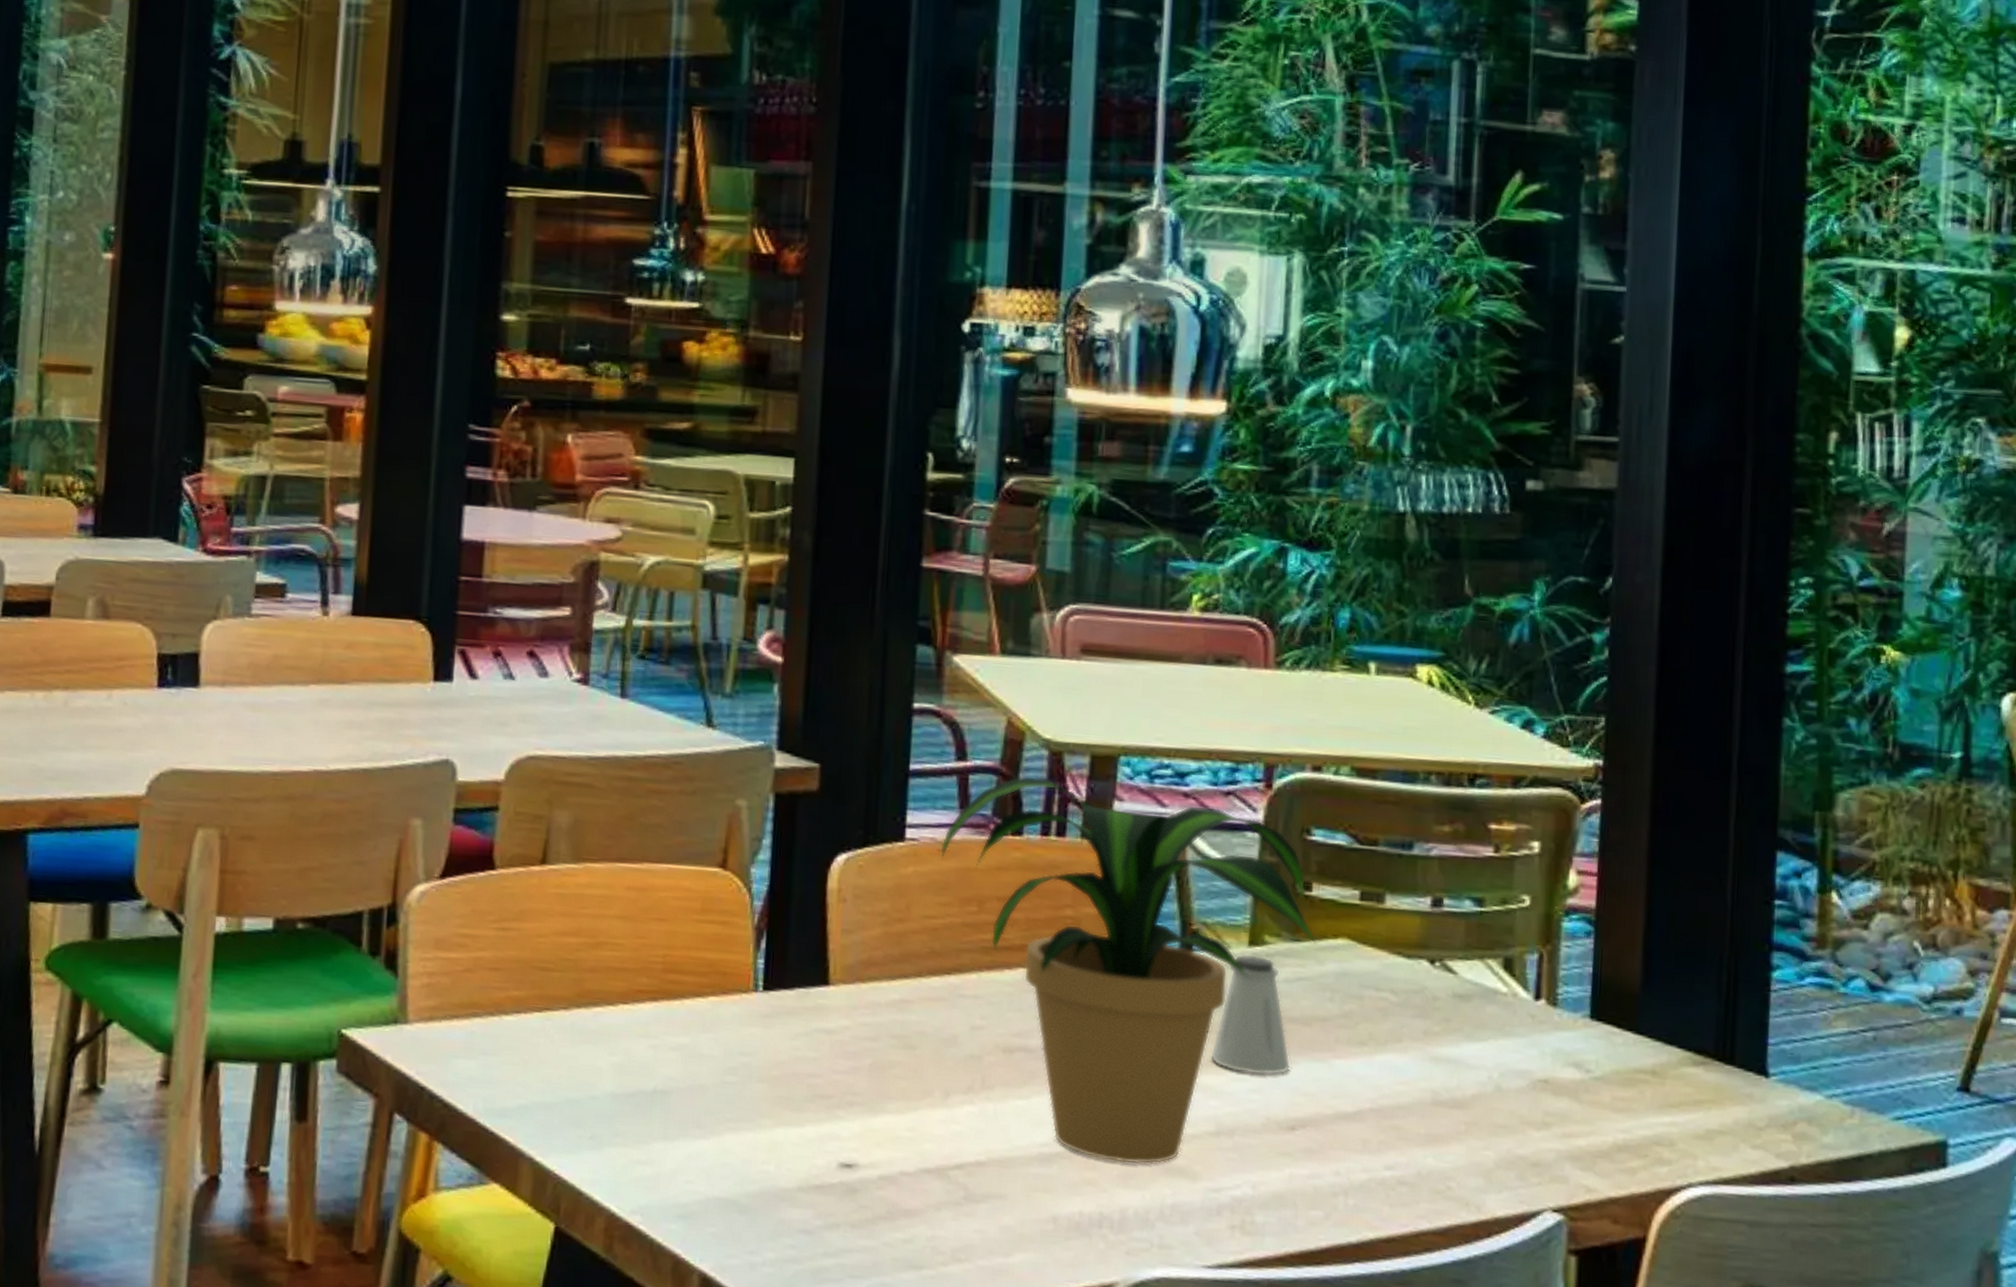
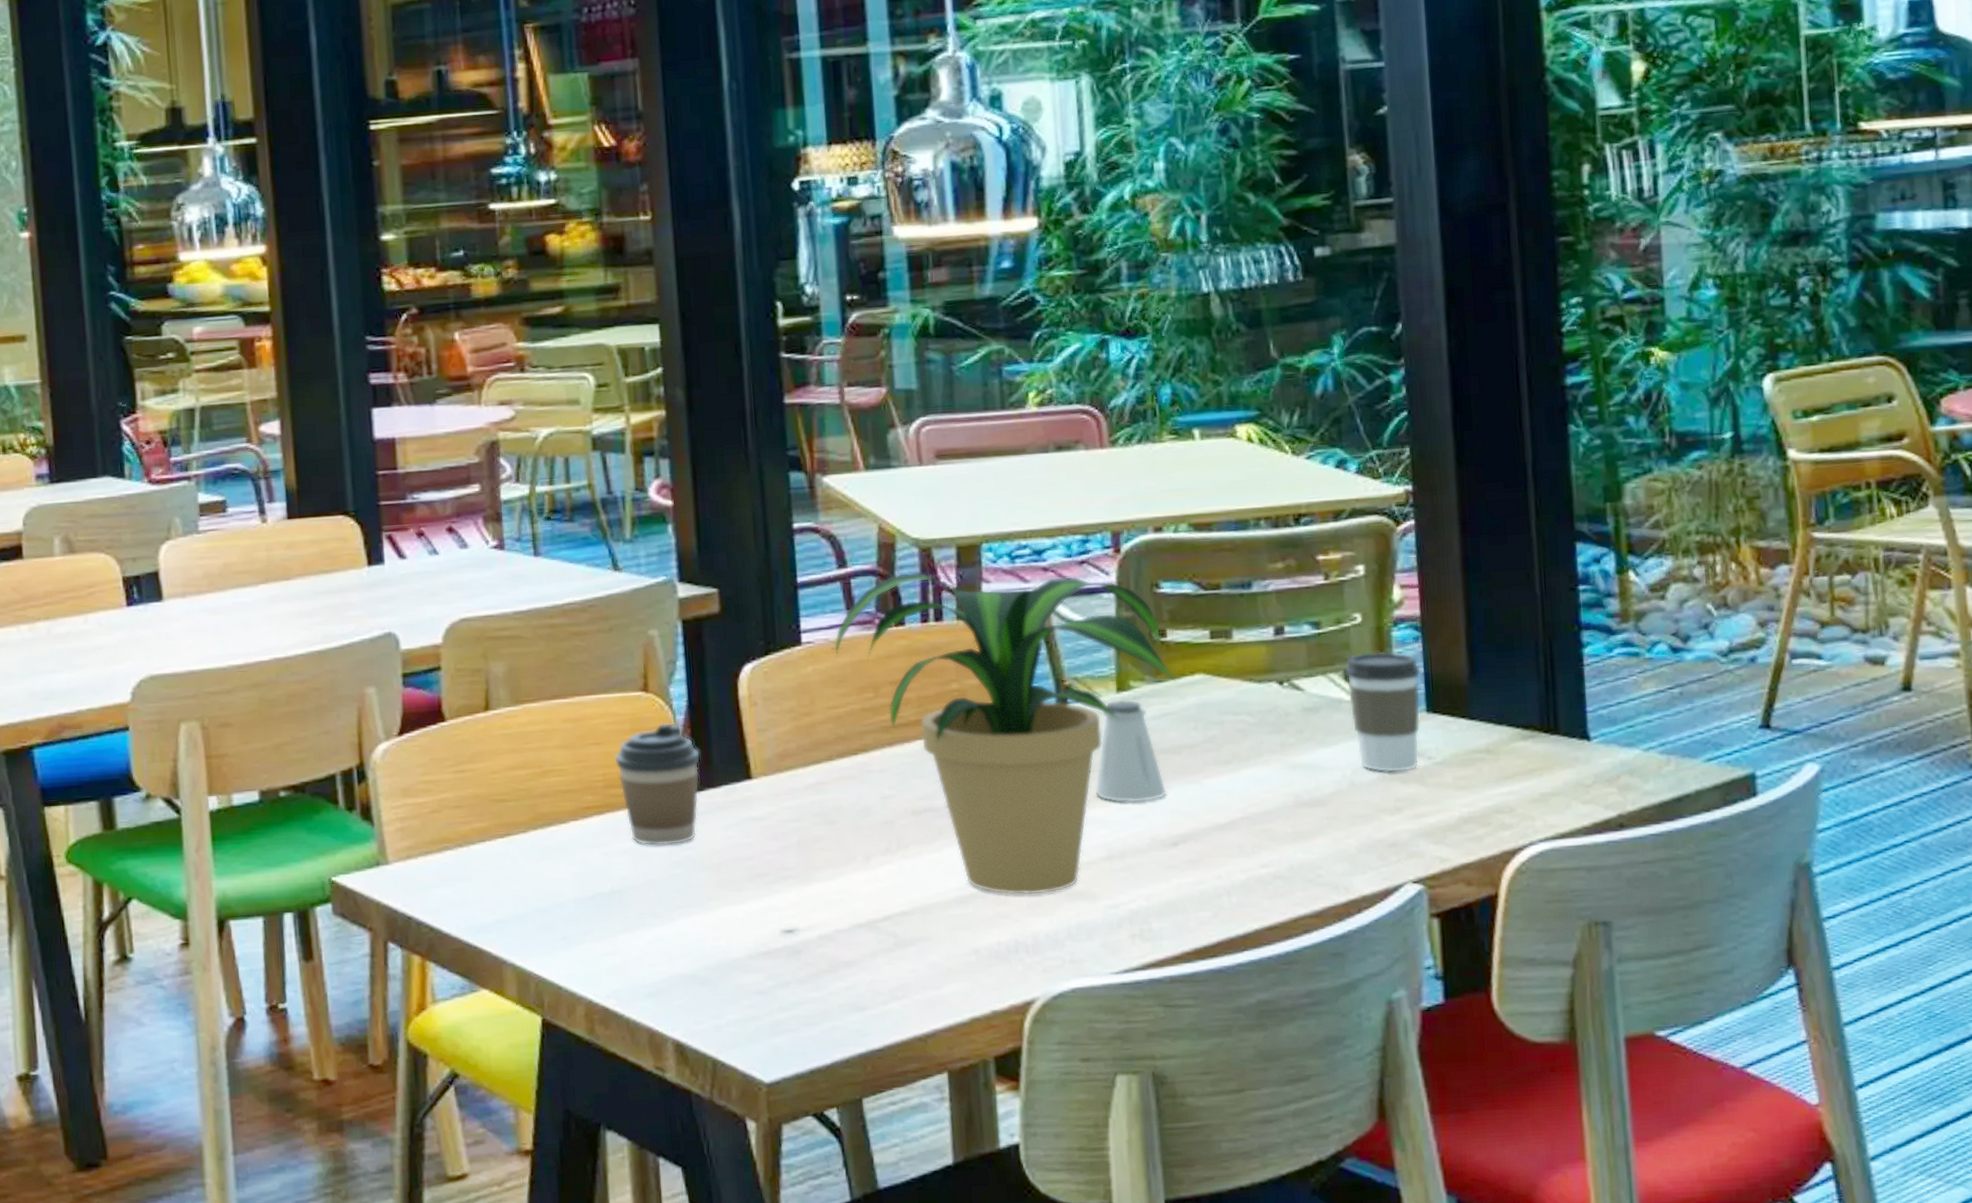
coffee cup: none [678,906,775,1049] -> present [614,722,701,847]
coffee cup: none [1504,940,1590,1083] -> present [1344,651,1422,773]

